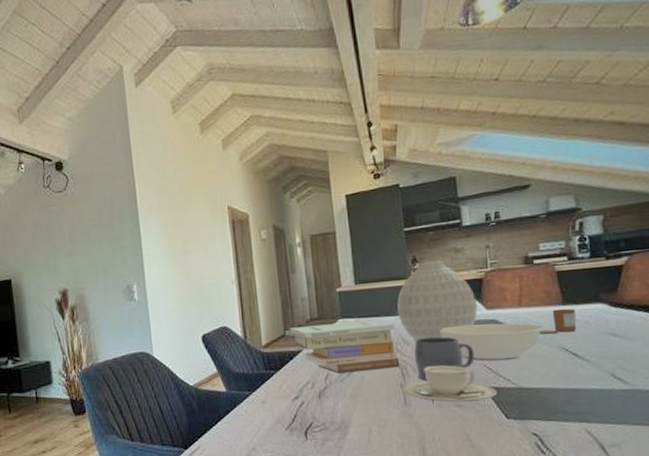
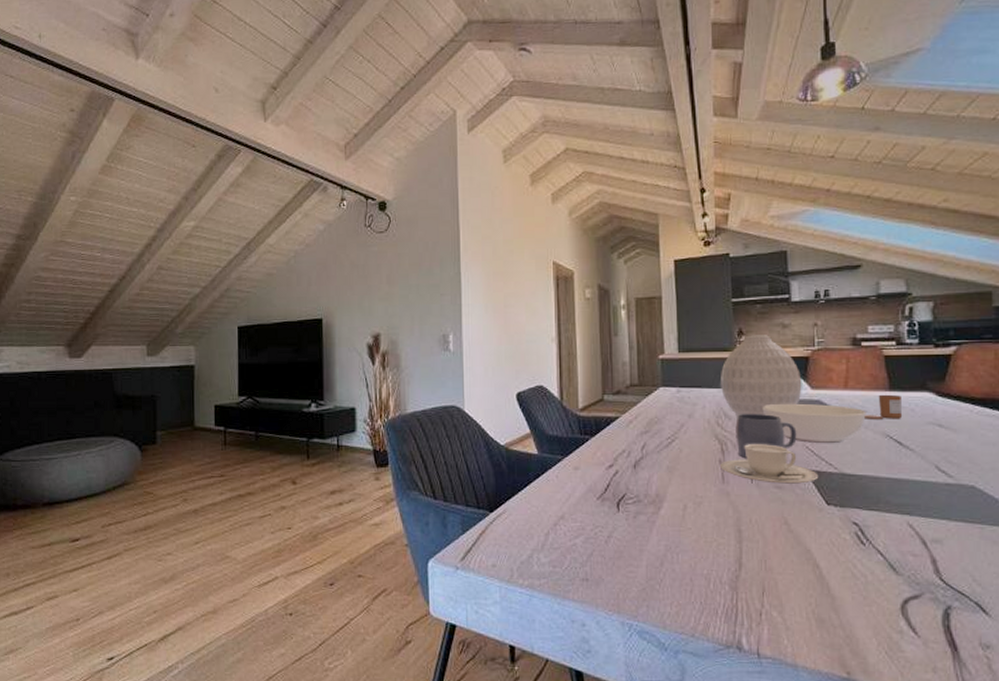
books: present [289,320,399,374] -> none [607,390,719,444]

